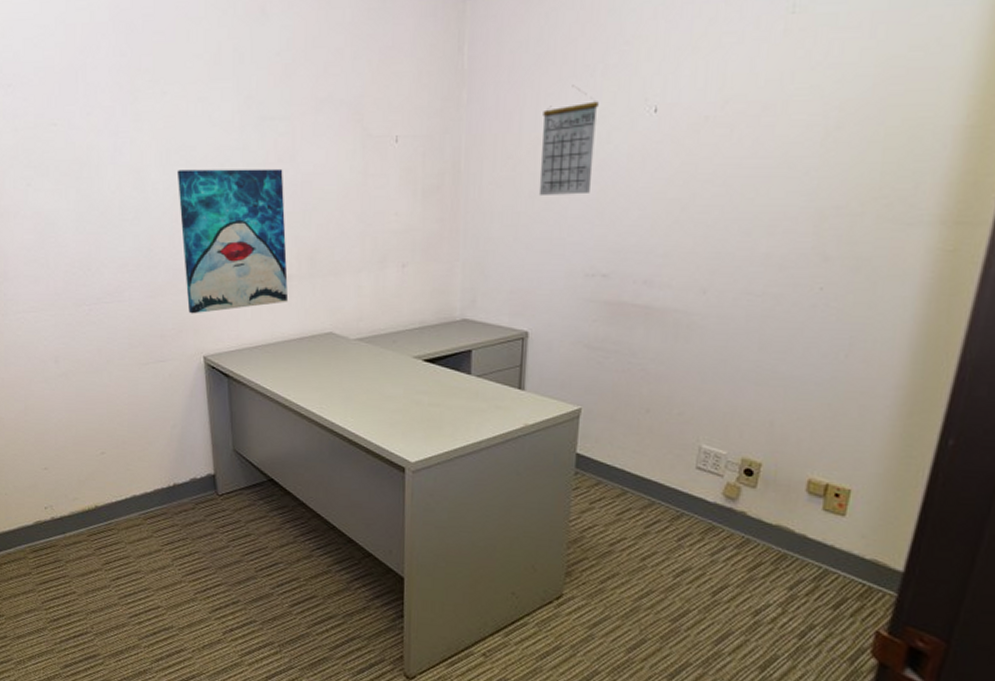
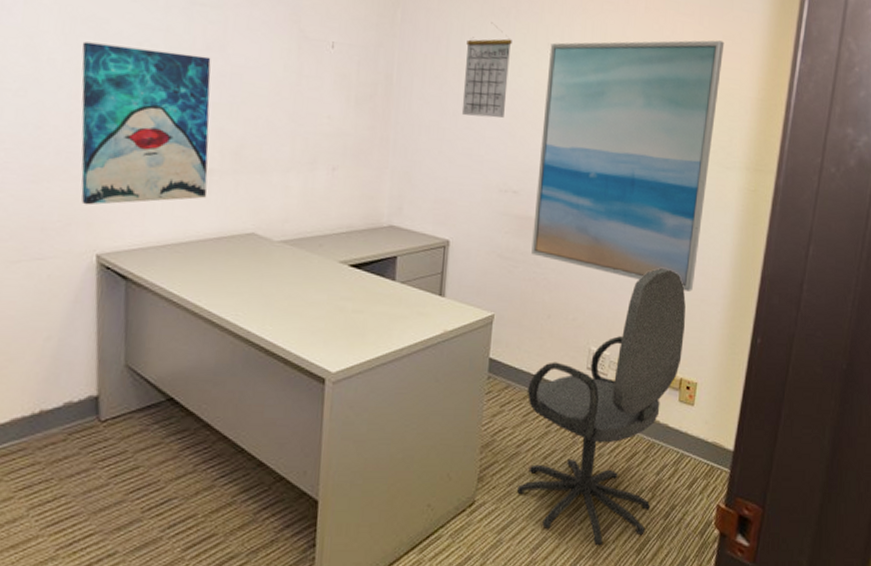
office chair: none [611,355,837,656] -> present [517,268,686,546]
wall art: none [625,54,911,382] -> present [531,40,725,291]

